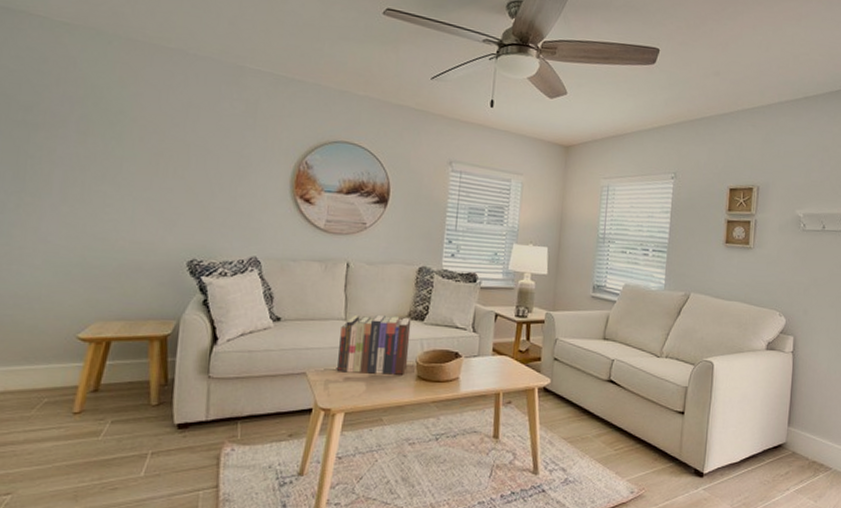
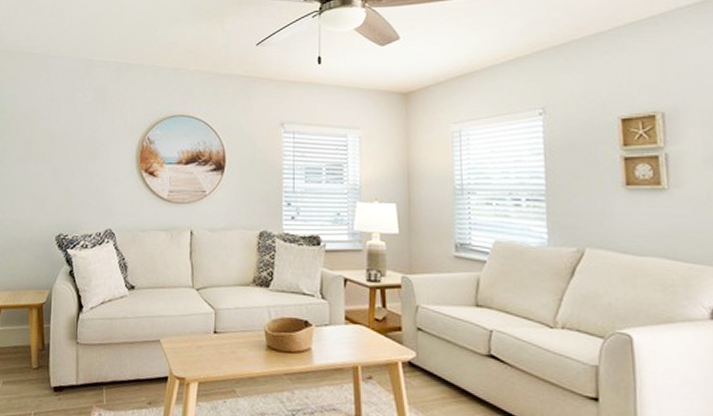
books: present [337,314,412,375] -> none [189,281,257,344]

